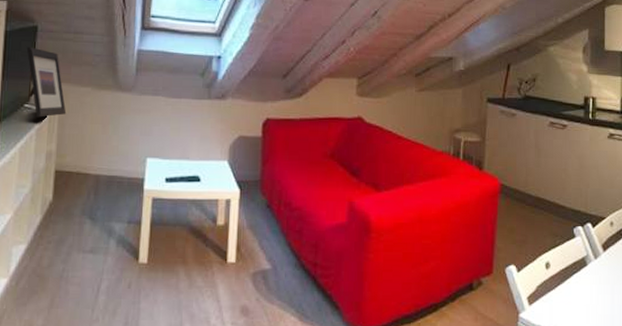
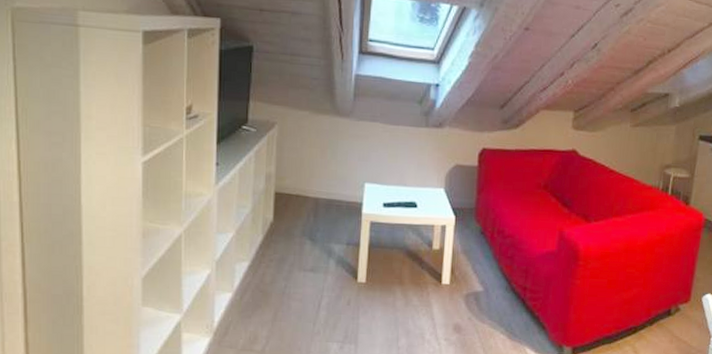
picture frame: present [26,47,67,118] -> none [242,67,285,140]

